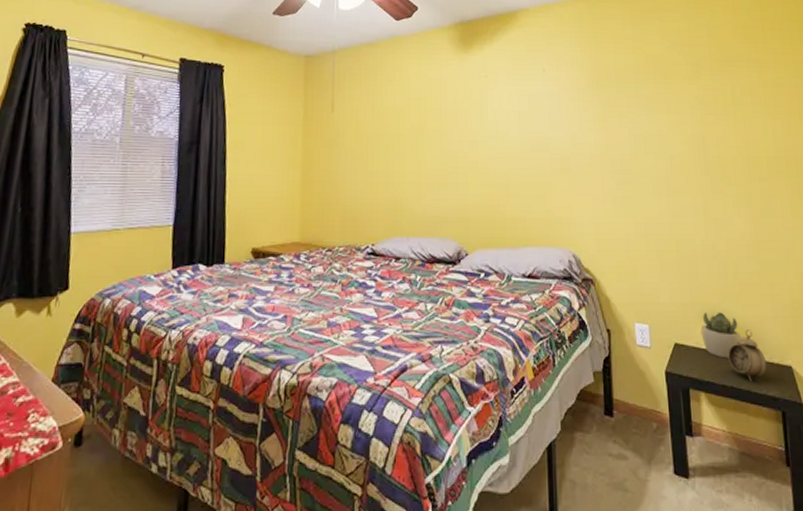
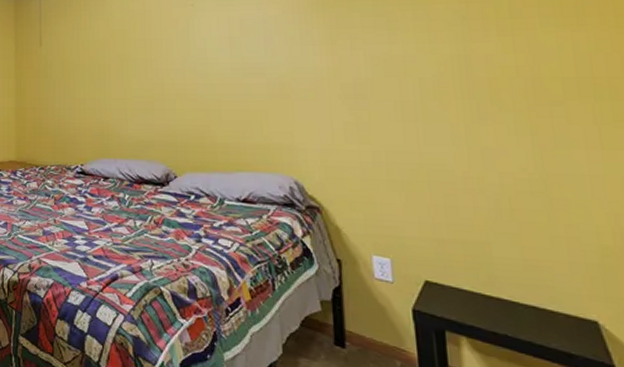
succulent plant: present [700,312,741,358] -> none [461,250,520,304]
alarm clock: present [728,330,767,383] -> none [500,274,559,334]

